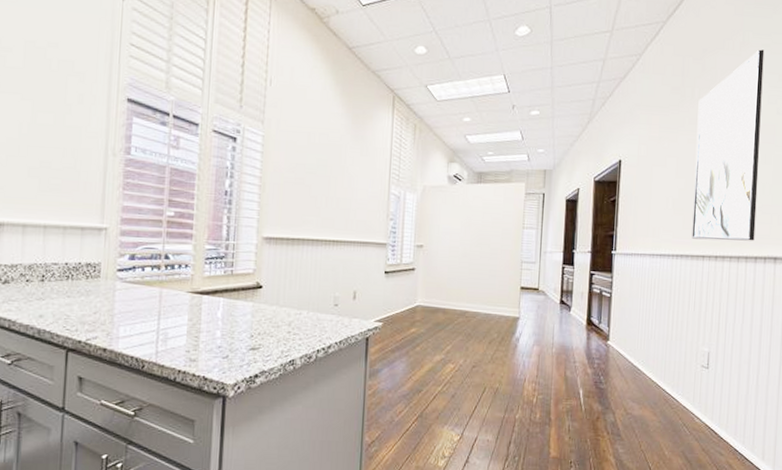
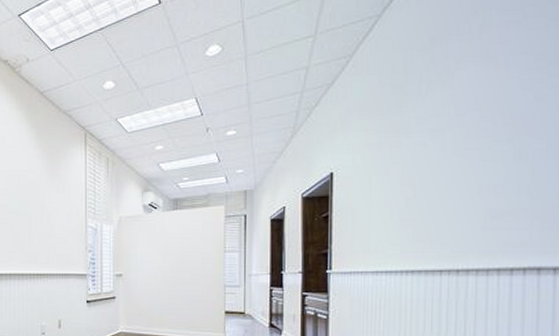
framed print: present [692,49,765,241] -> none [425,27,514,252]

